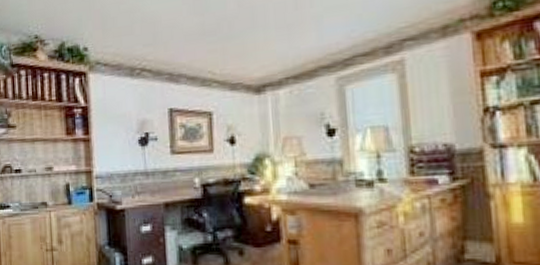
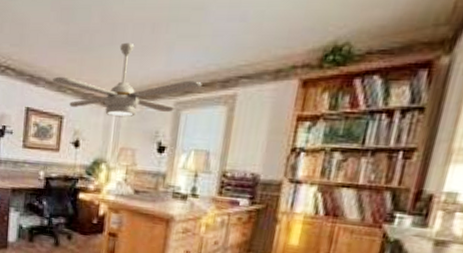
ceiling fan: none [194,23,363,104] -> present [53,42,202,117]

